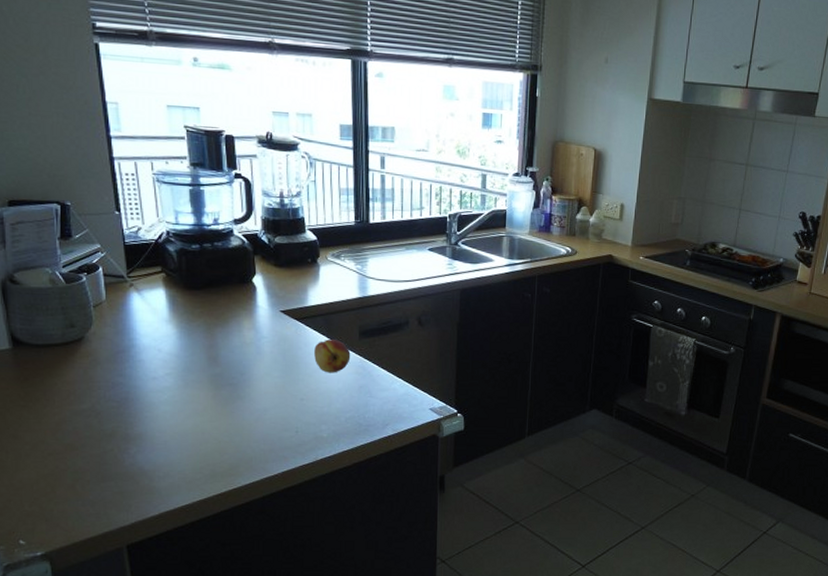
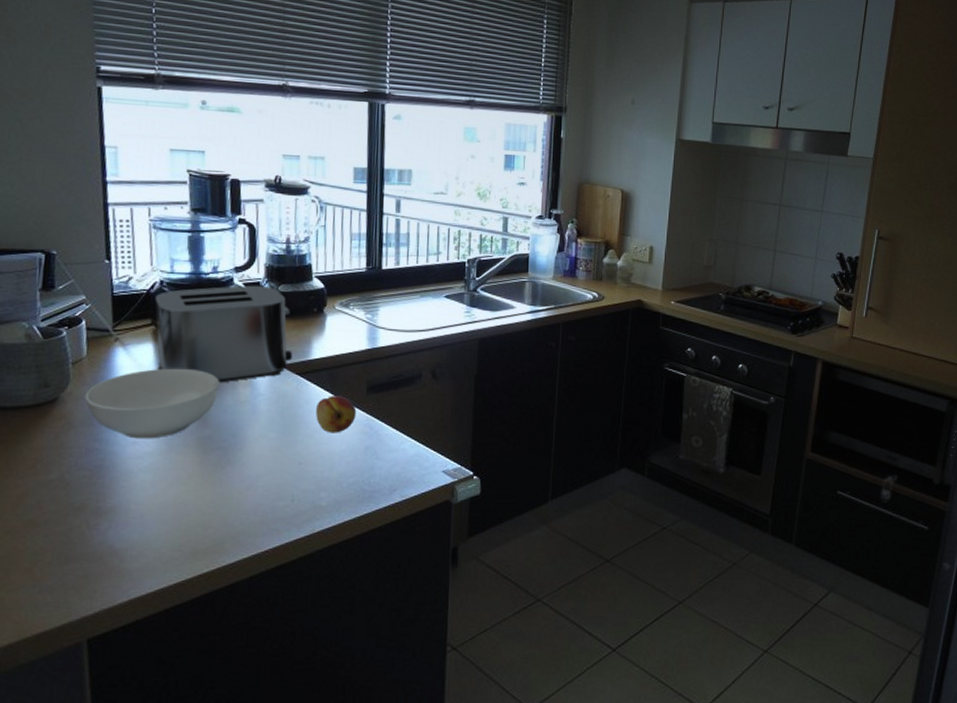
bowl: none [107,312,227,375] -> present [84,368,220,439]
toaster: none [163,236,290,326] -> present [154,285,292,383]

